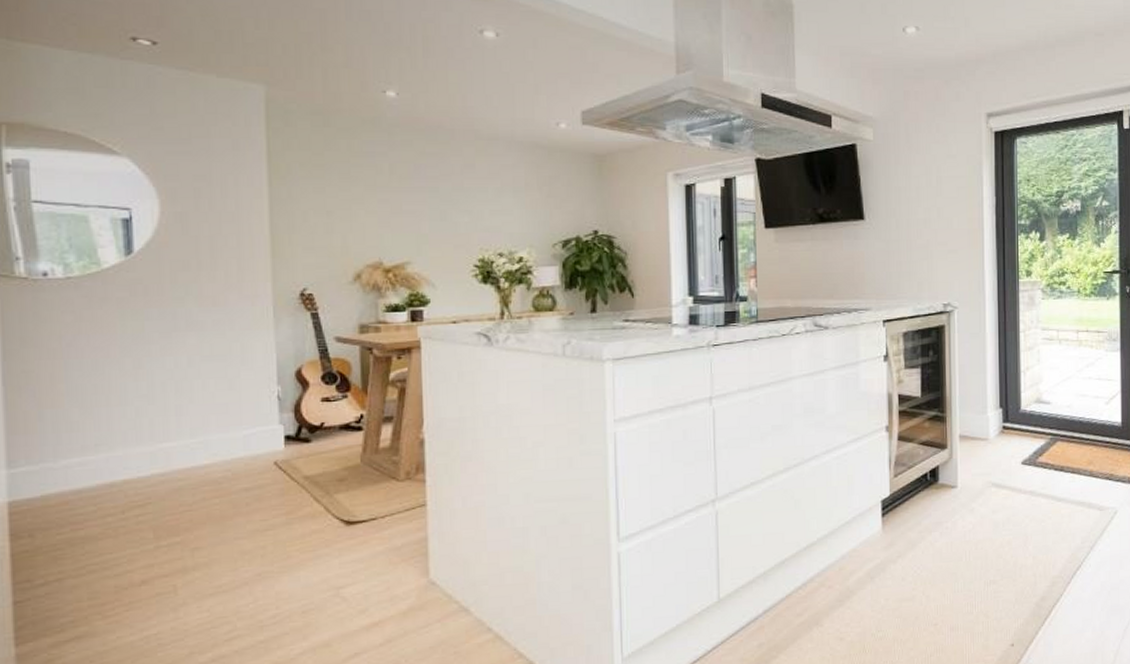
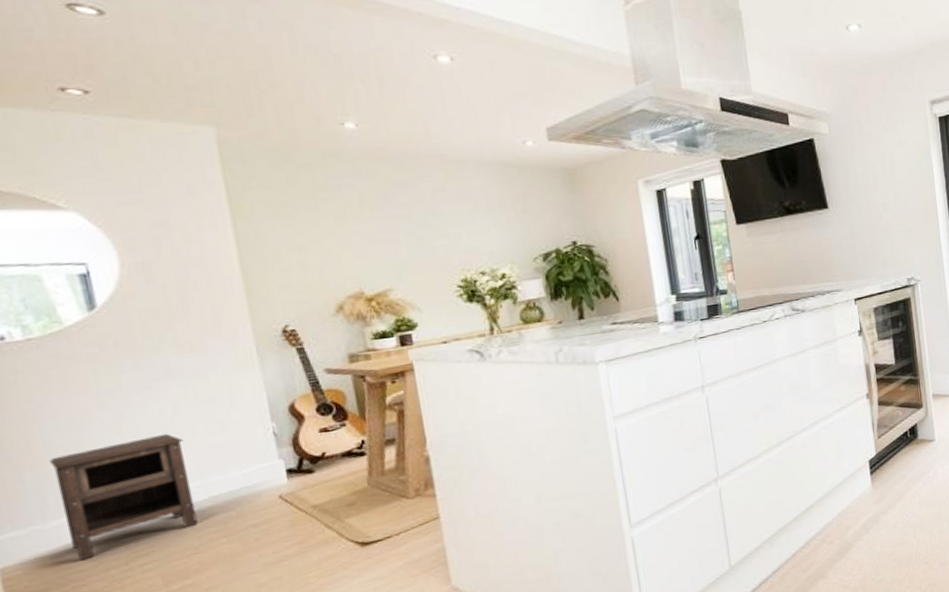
nightstand: none [68,385,195,504] -> present [48,433,198,561]

